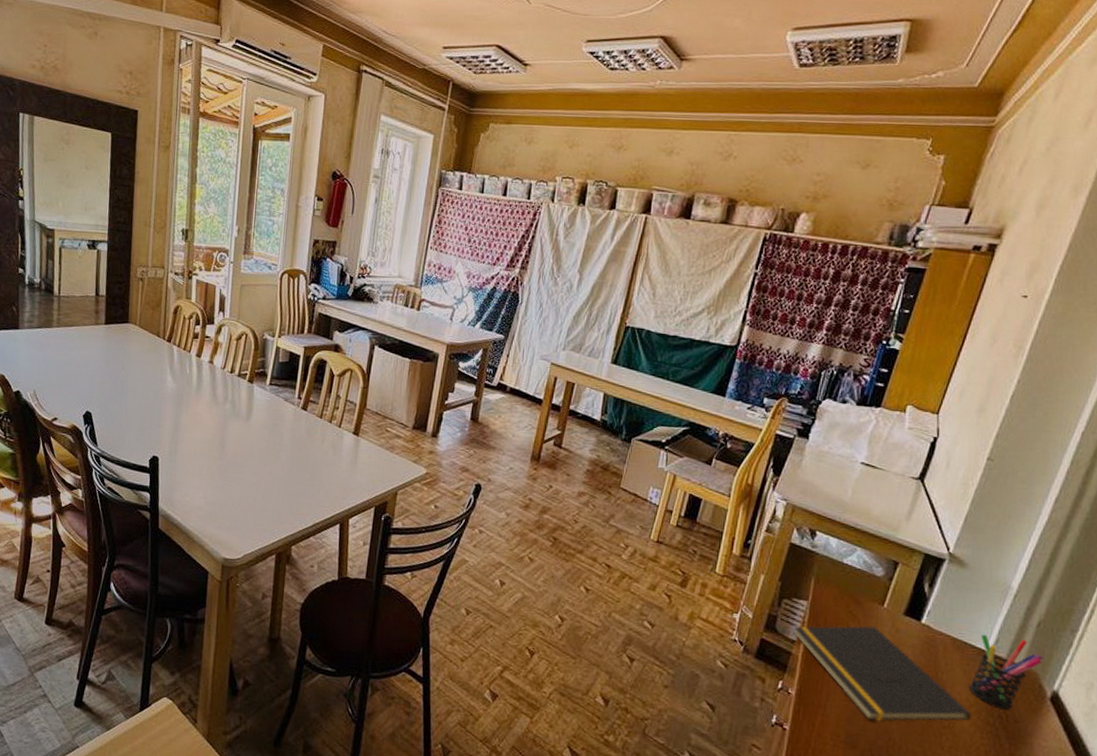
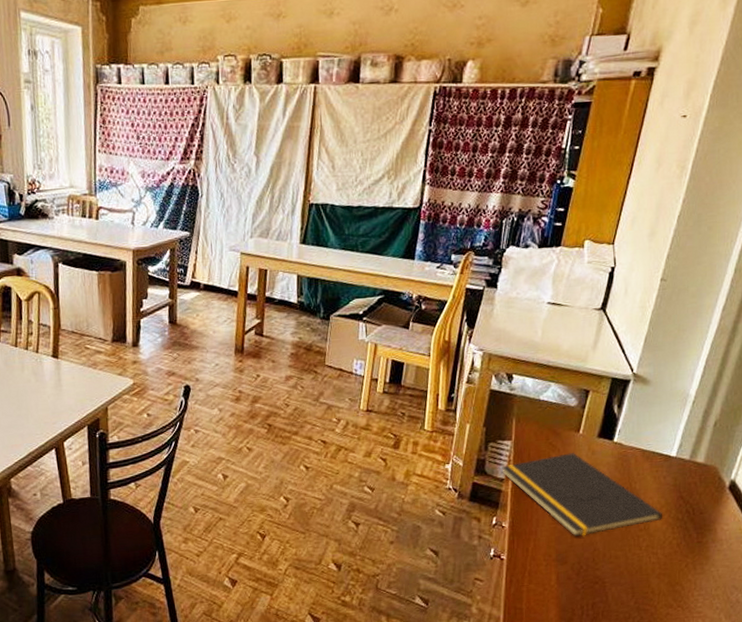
pen holder: present [968,634,1044,710] -> none [659,440,721,505]

